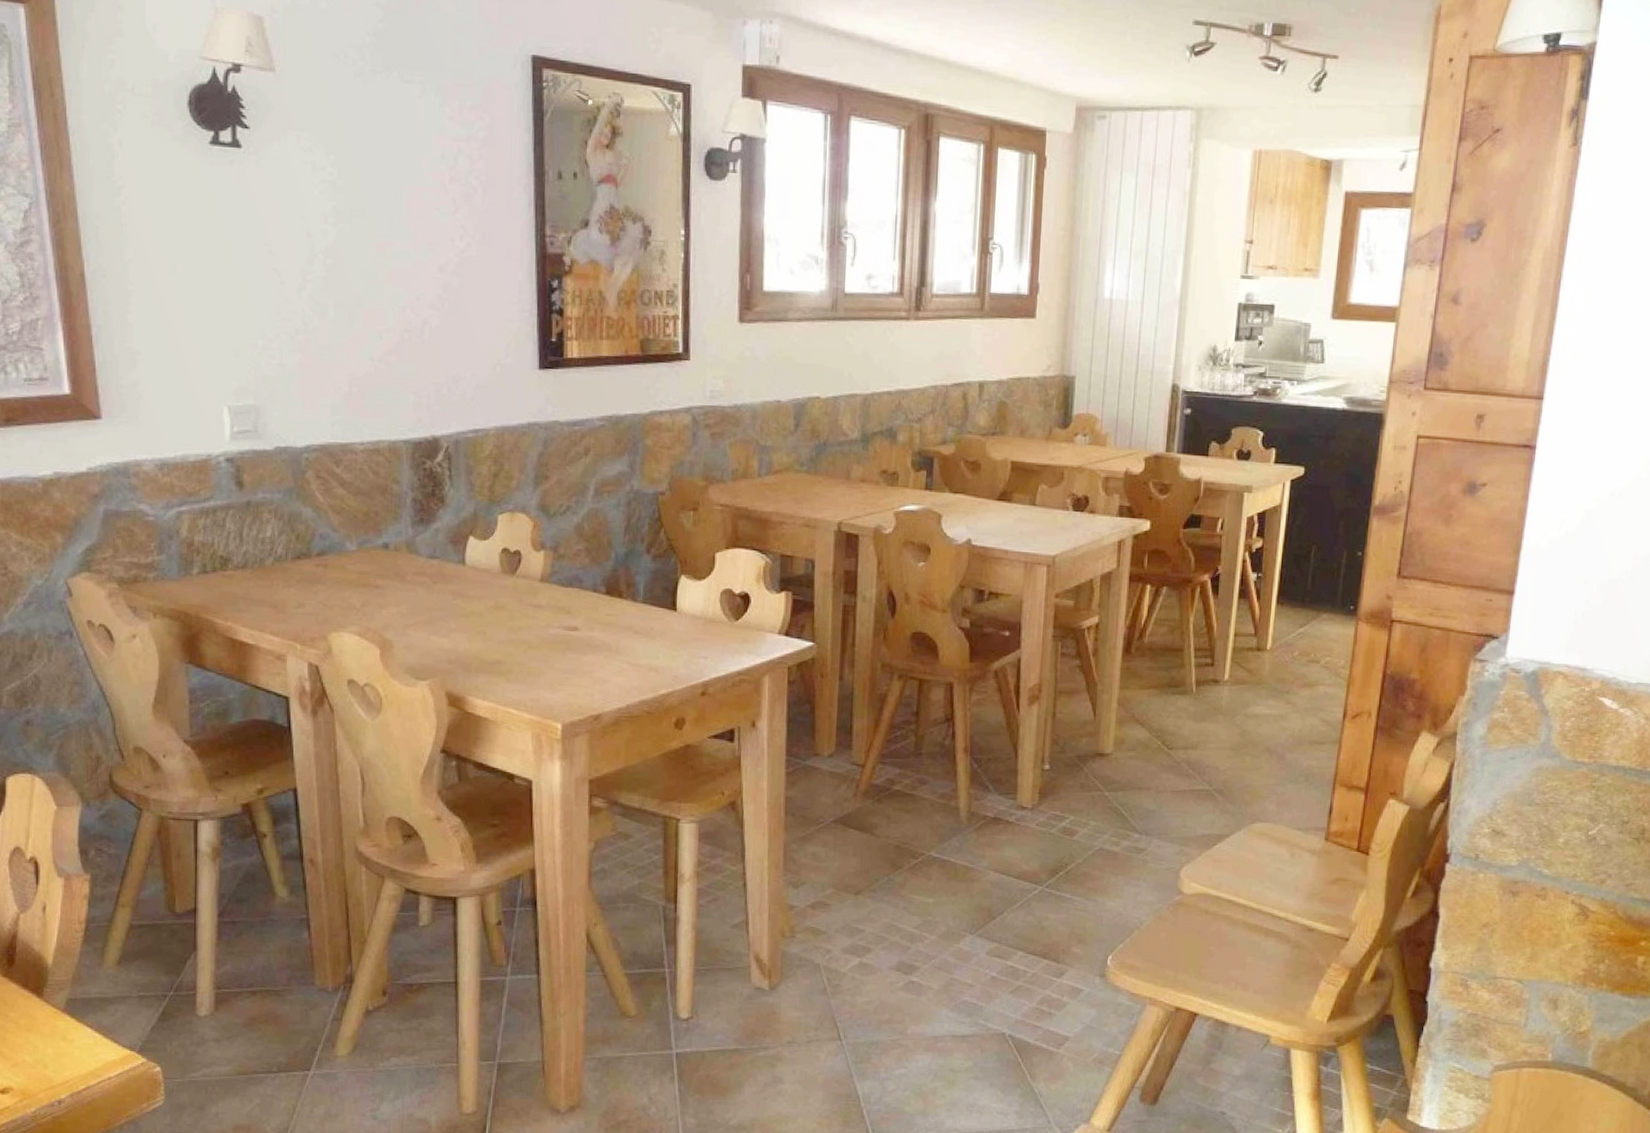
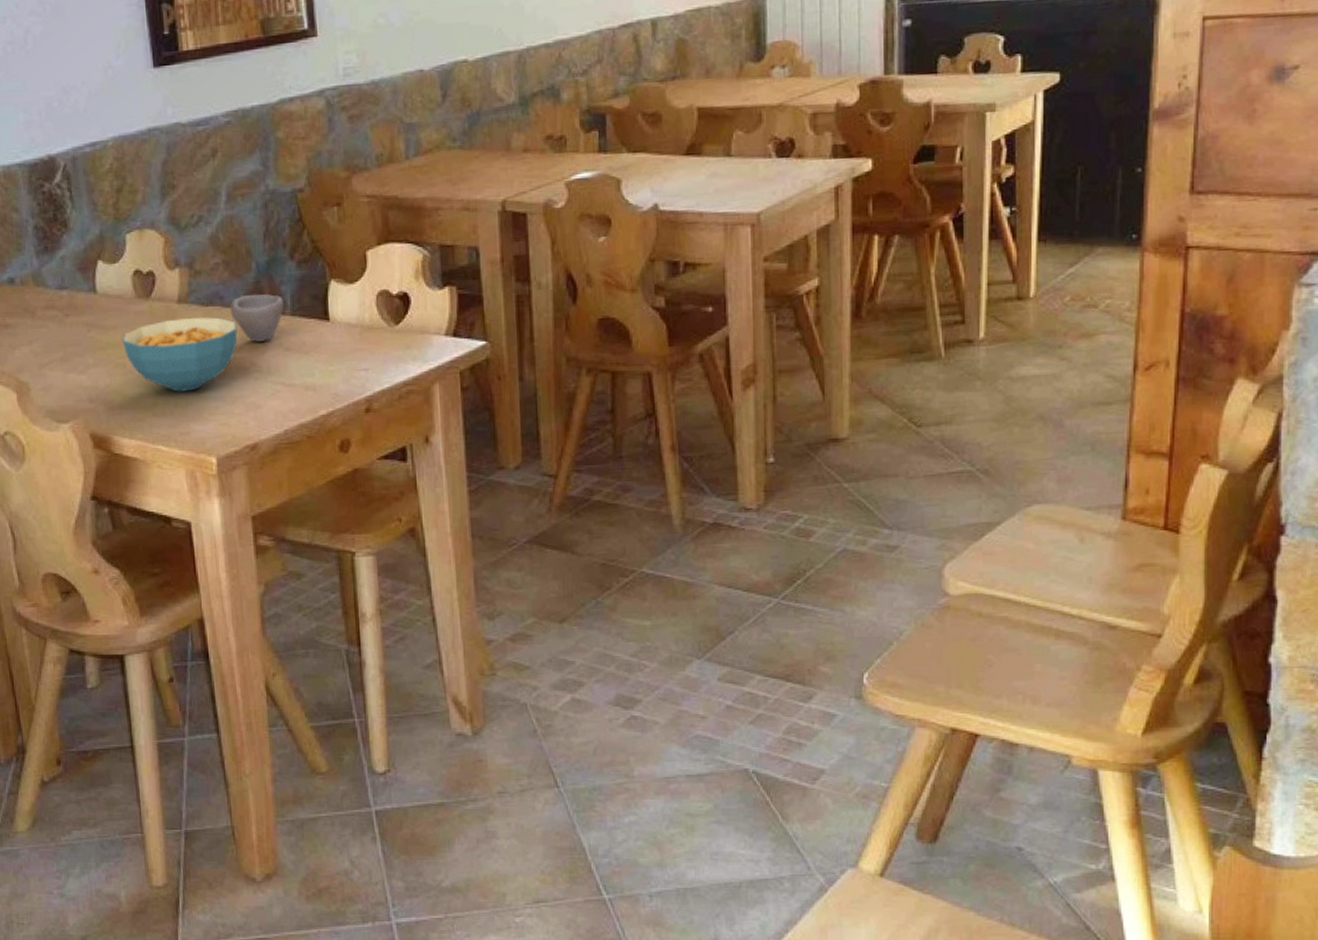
cereal bowl: none [485,595,593,662] -> present [122,317,238,392]
cup: none [587,580,637,625] -> present [230,294,284,343]

